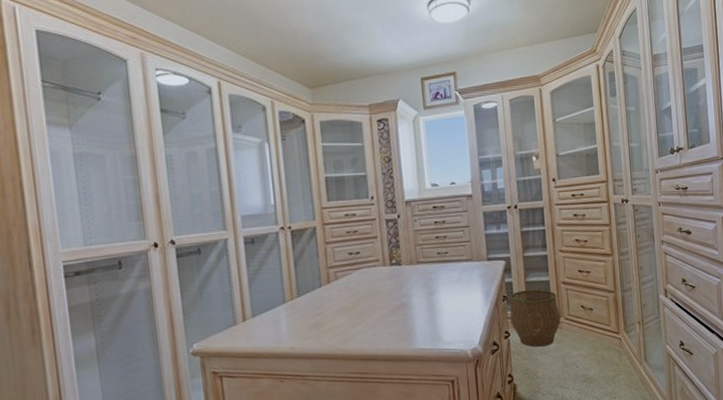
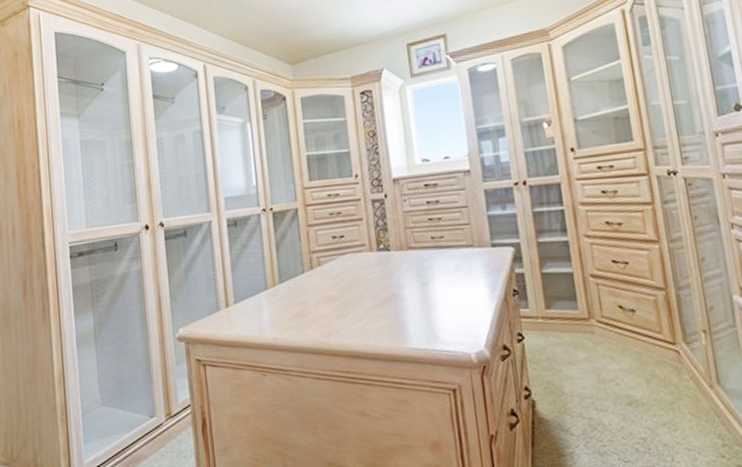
basket: present [509,288,561,347] -> none [521,281,592,355]

